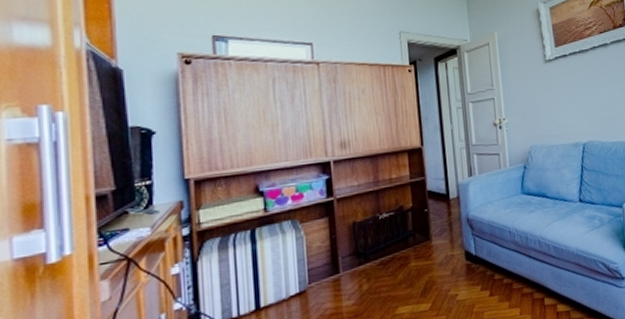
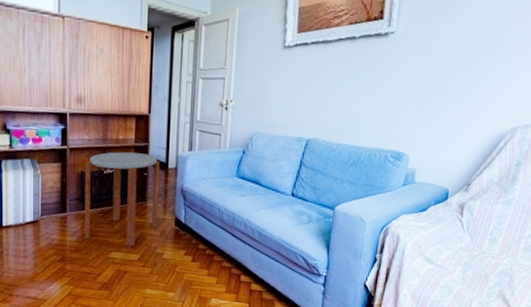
side table: none [357,188,447,298] -> present [84,152,161,247]

